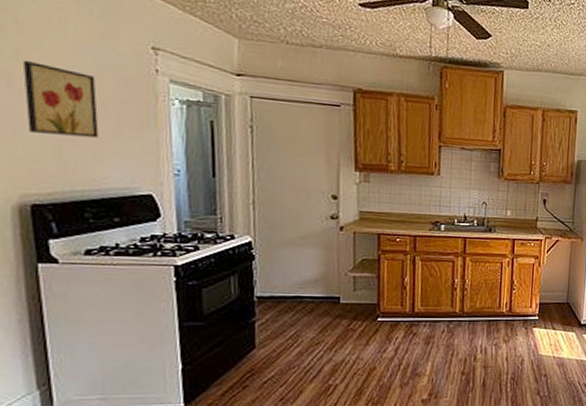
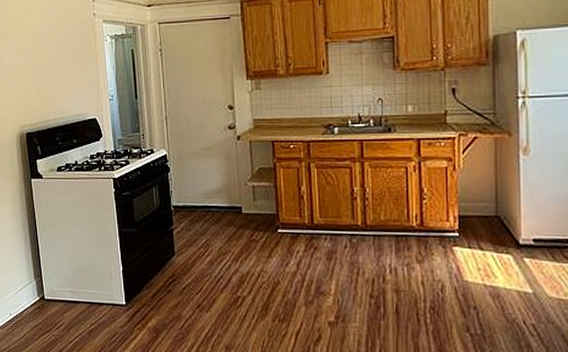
wall art: present [22,61,99,138] -> none [18,24,61,77]

